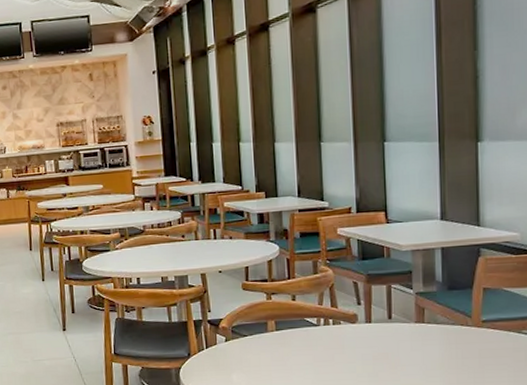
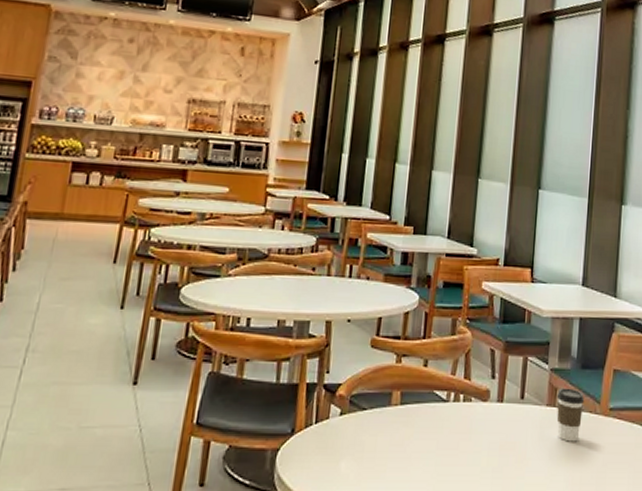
coffee cup: none [425,307,454,350] -> present [556,388,585,442]

